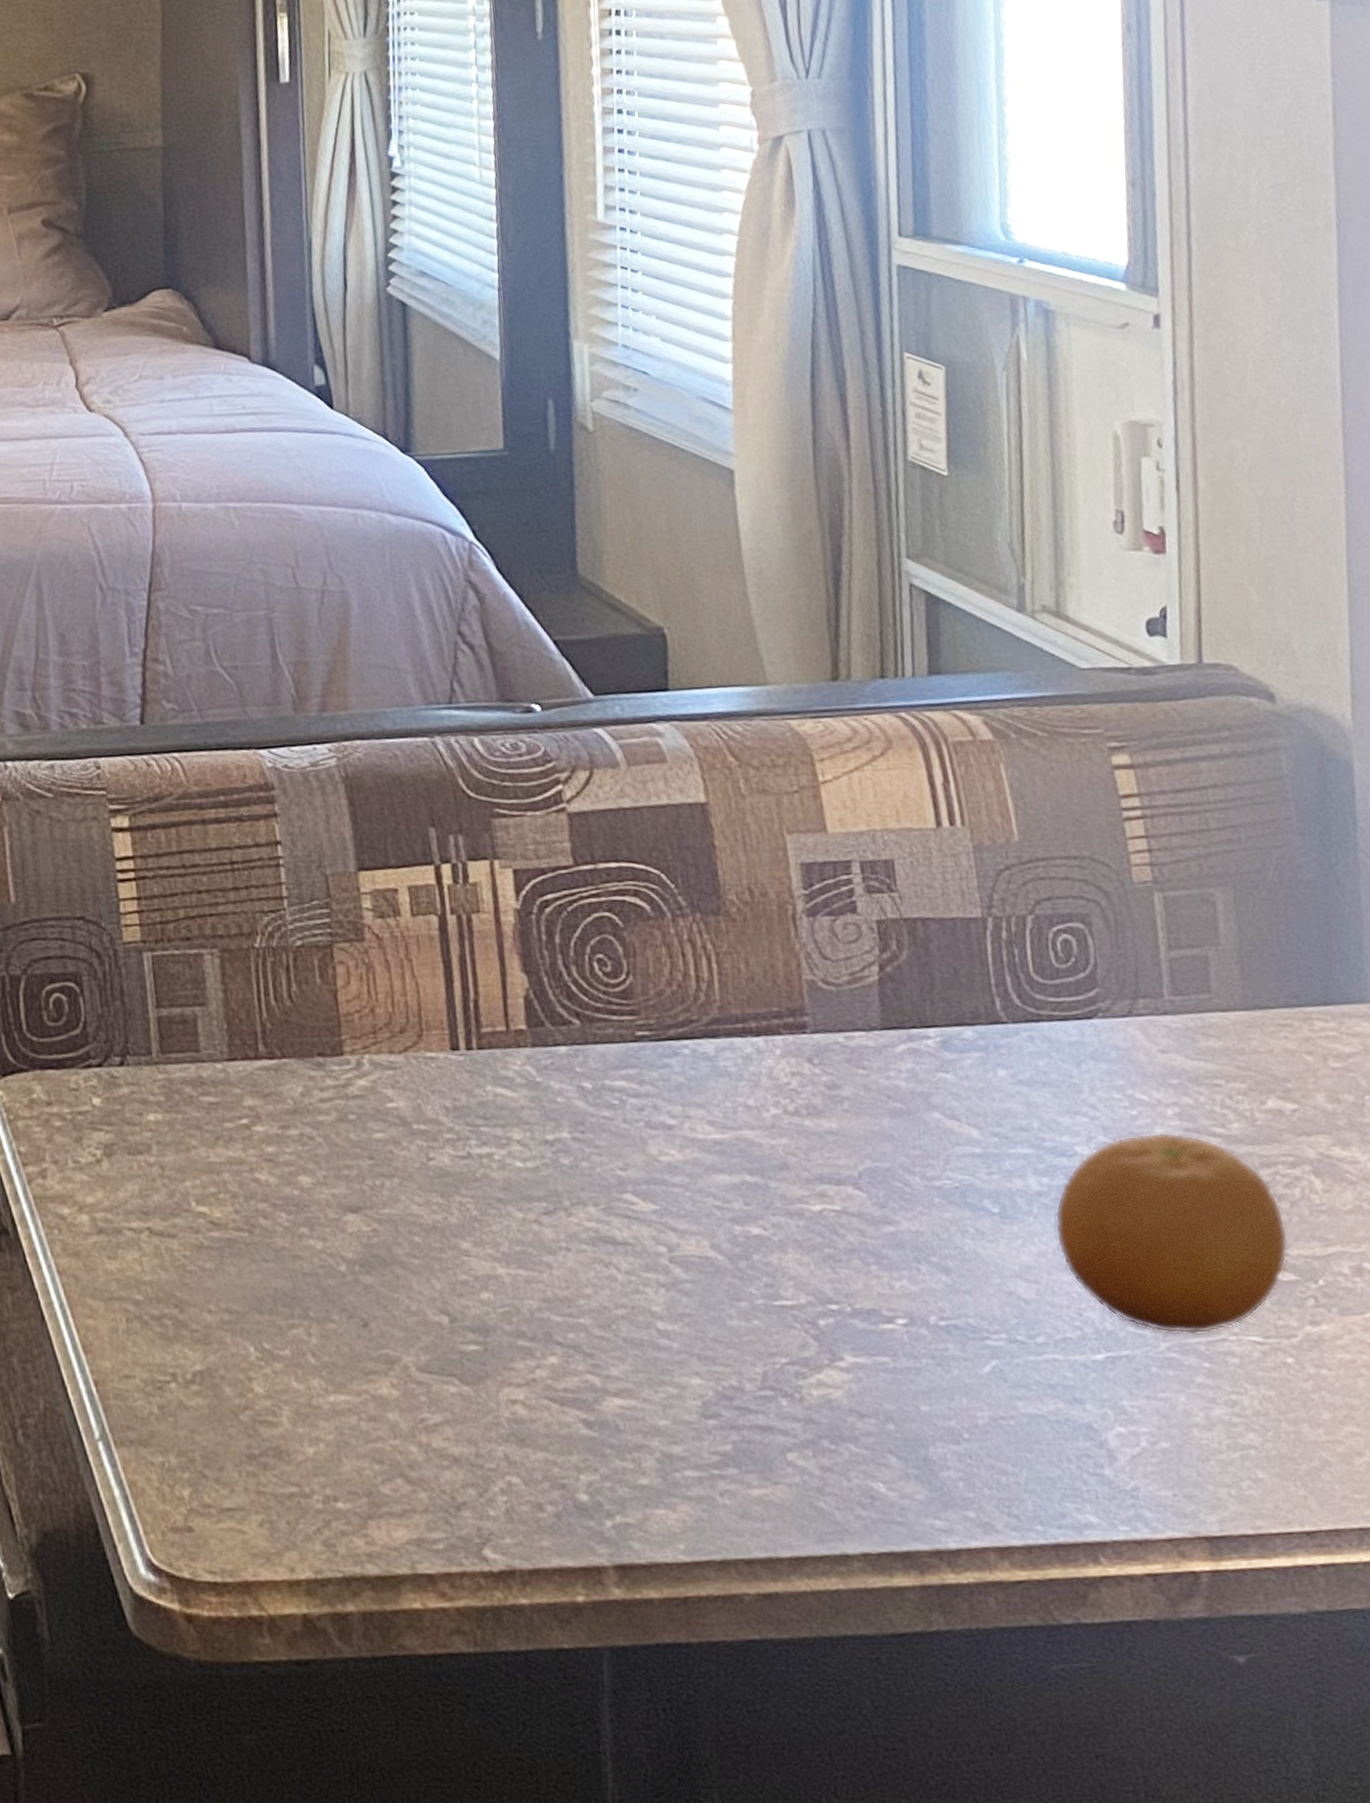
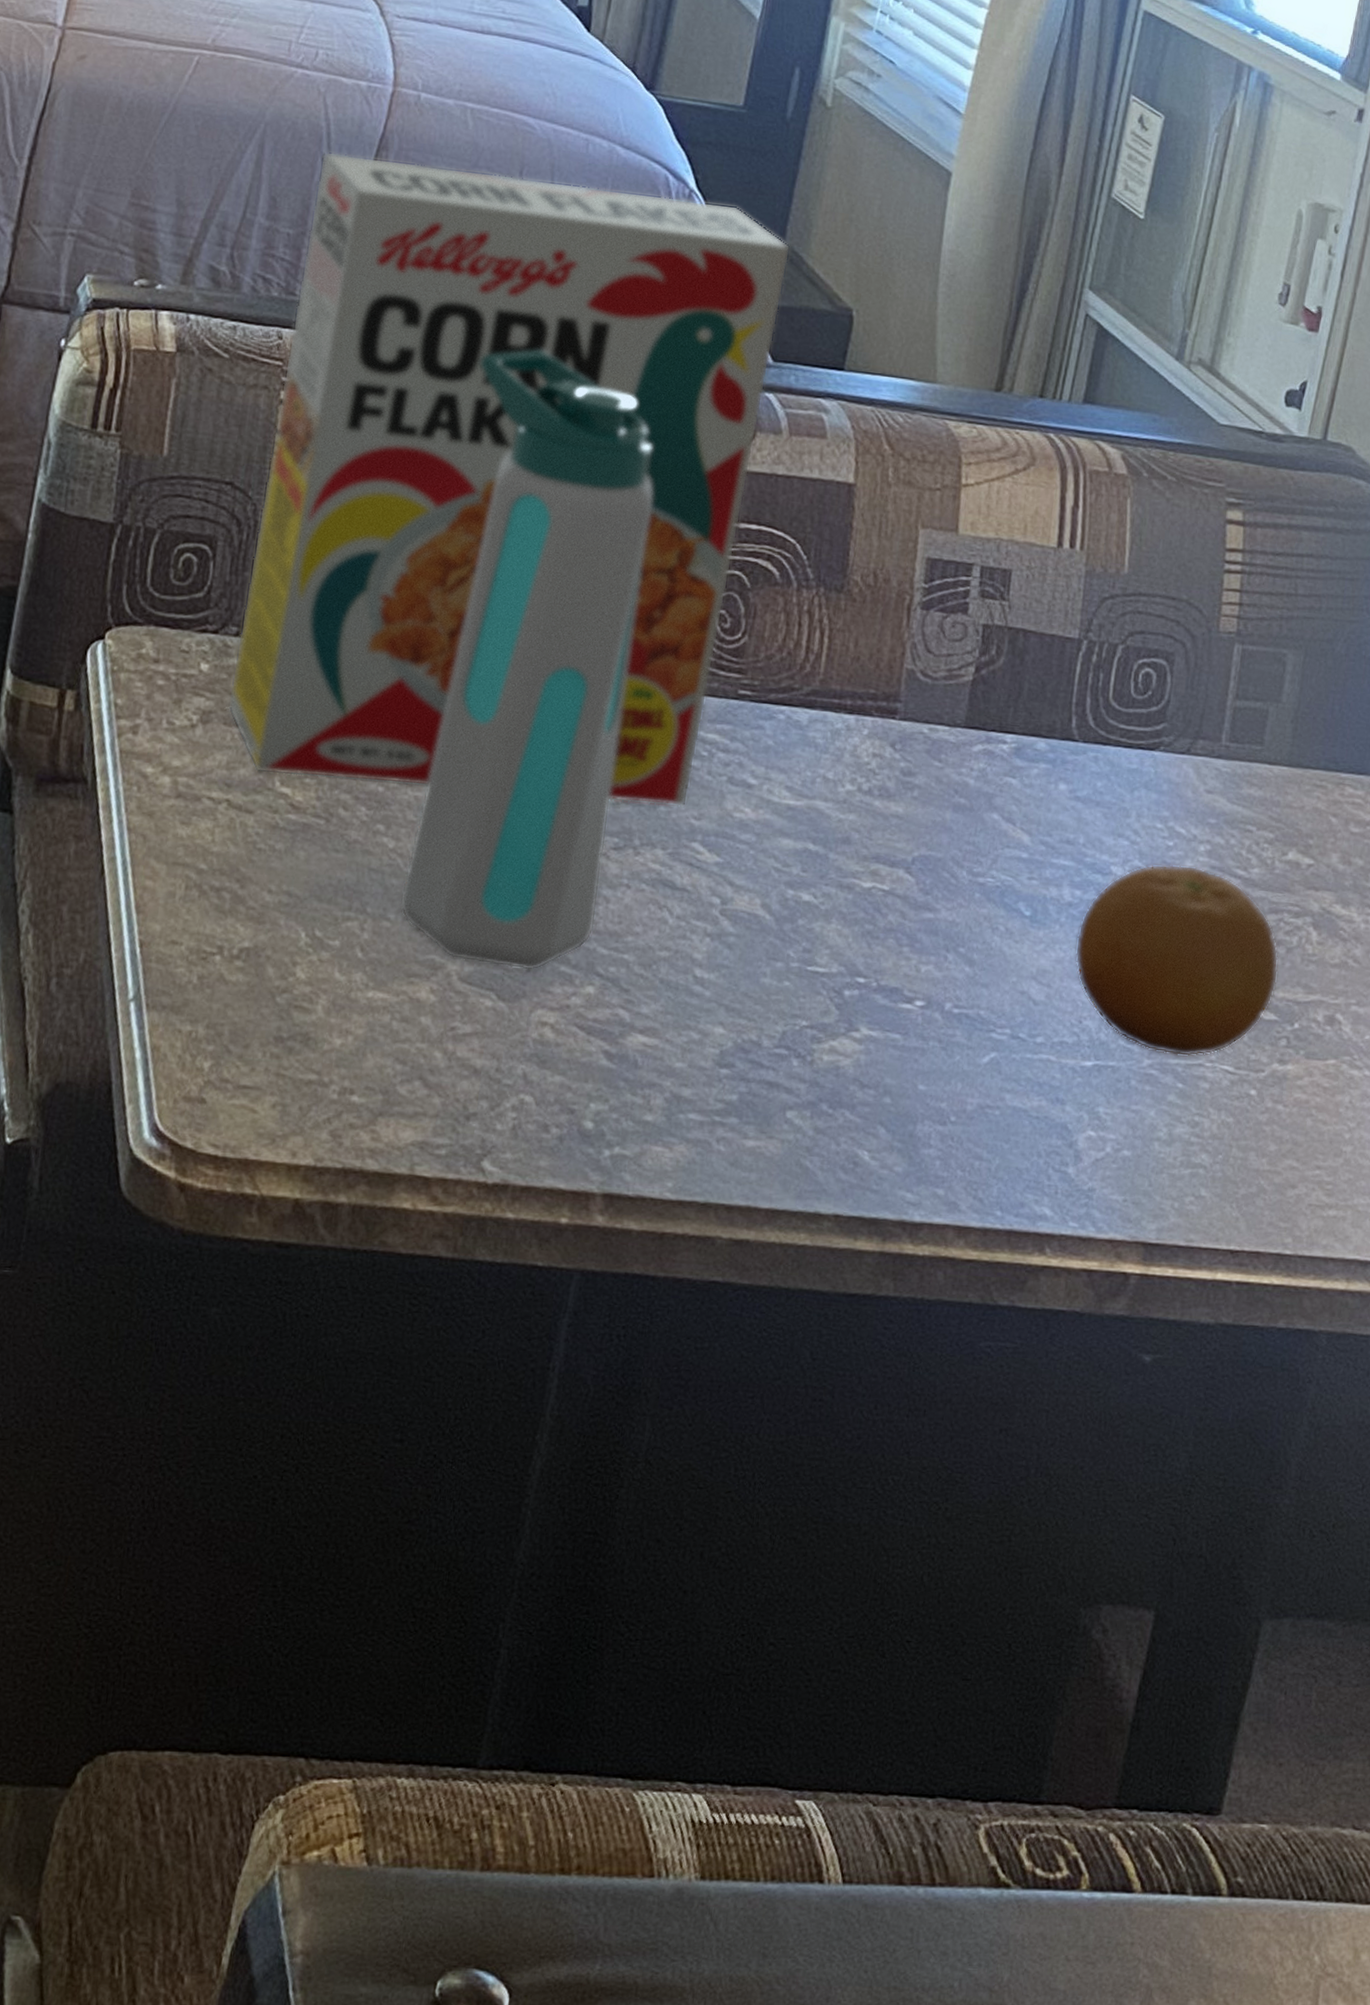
cereal box: none [98,548,609,1197] -> present [227,151,791,807]
water bottle: none [299,730,544,1351] -> present [399,350,653,971]

